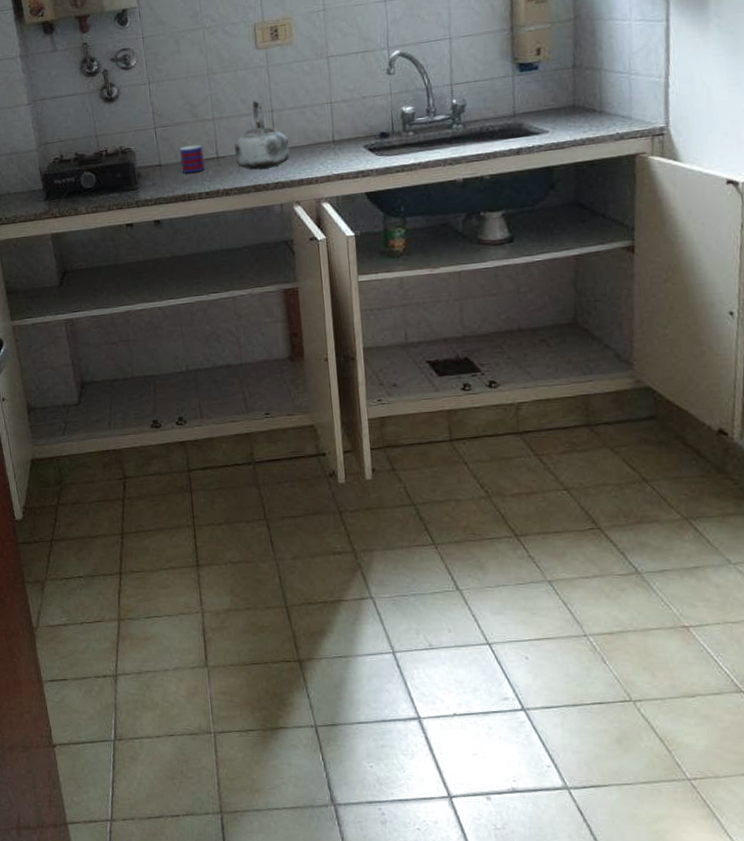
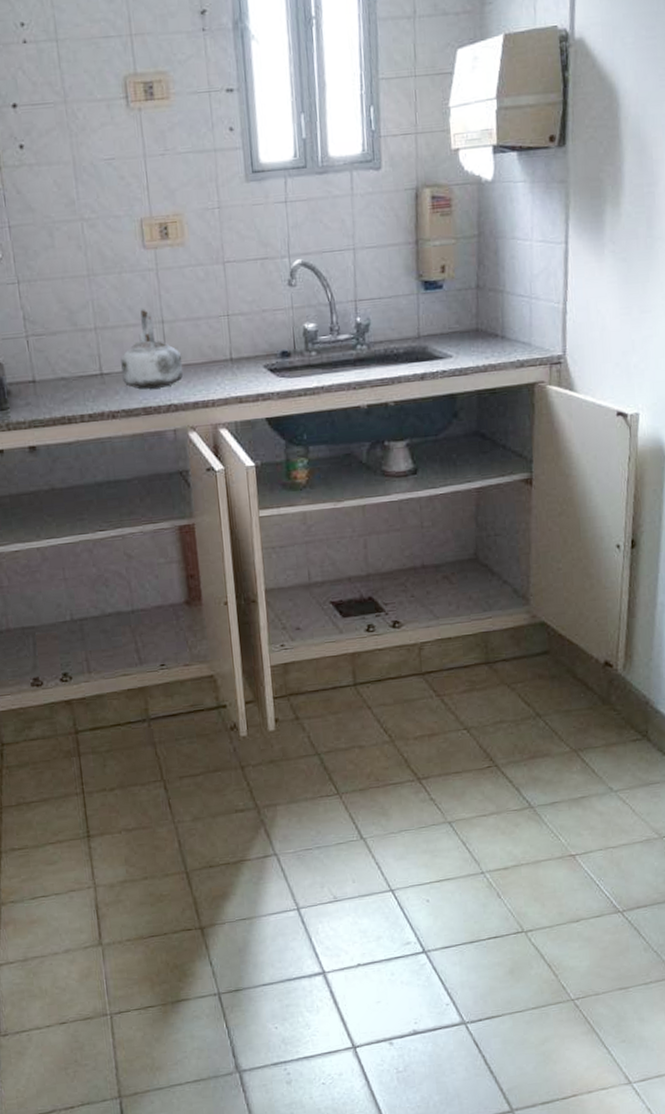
mug: present [178,144,206,174] -> none [55,358,88,392]

